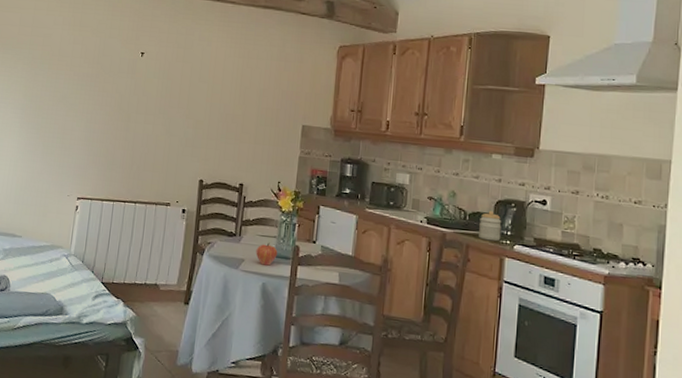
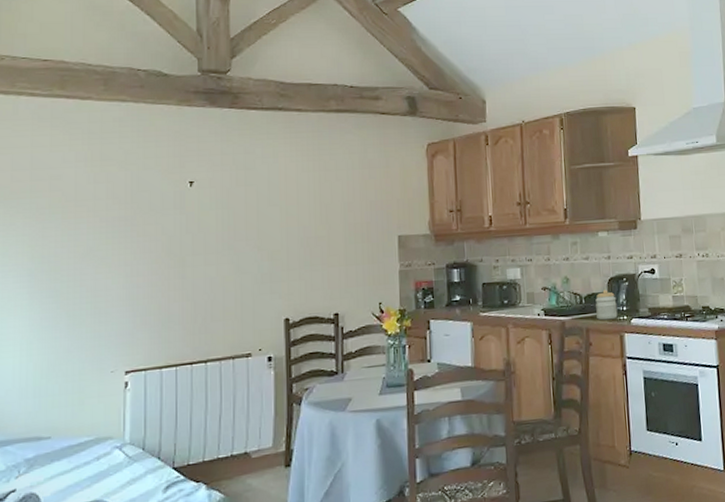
fruit: present [256,242,278,266] -> none [364,372,389,400]

